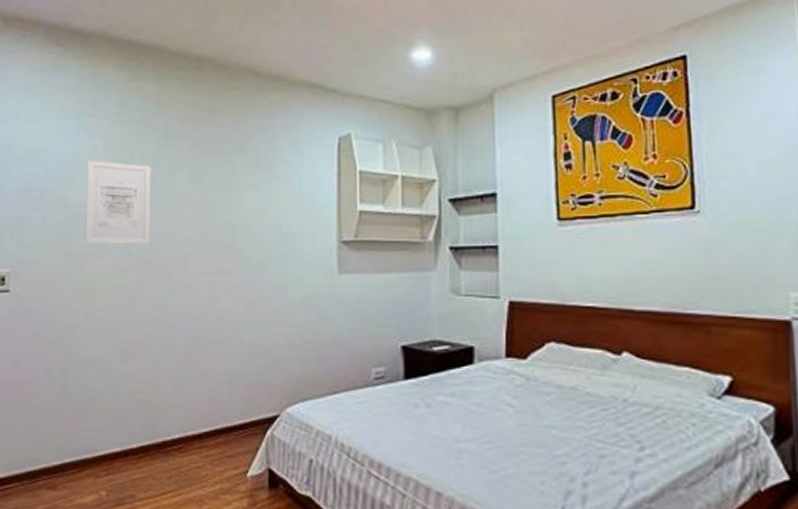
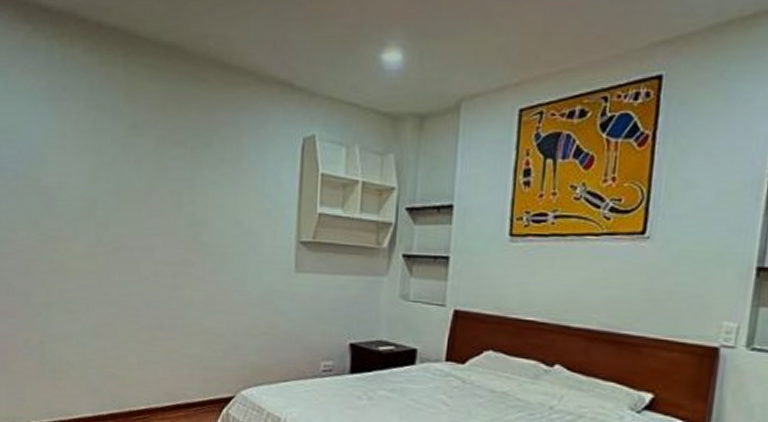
wall art: present [85,160,151,245] -> none [57,145,120,232]

